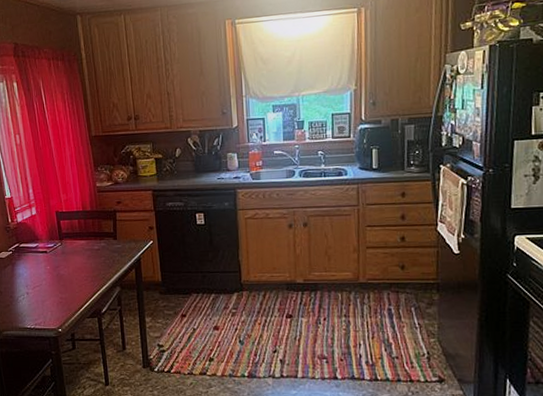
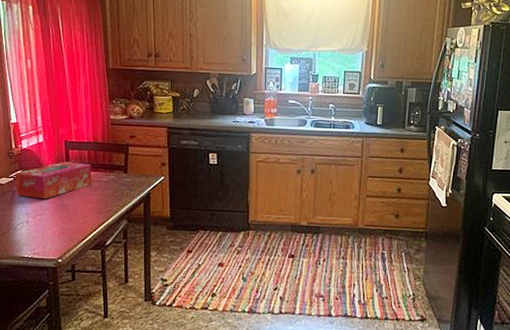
tissue box: none [13,232,85,271] -> present [15,162,93,199]

